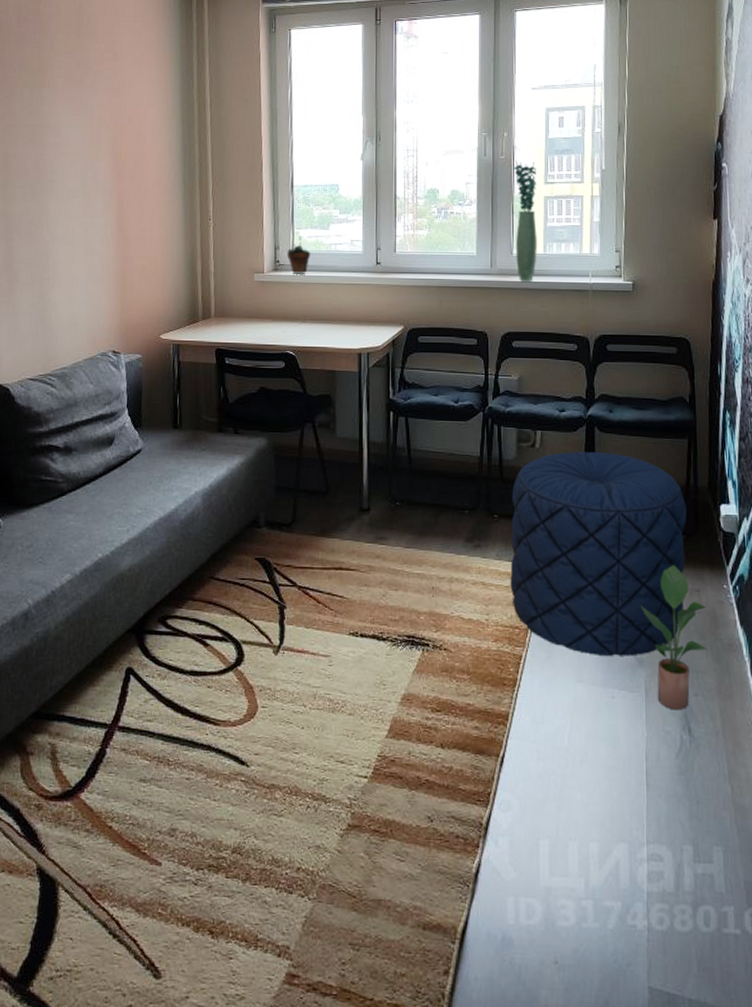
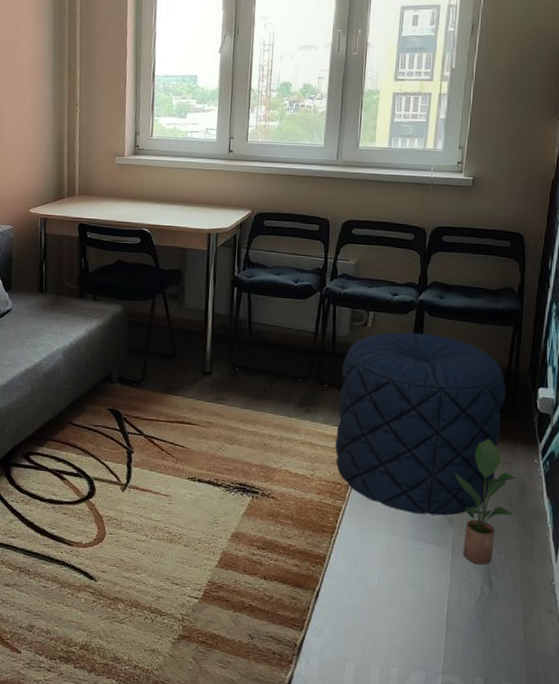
succulent plant: present [286,236,311,274] -> none [146,123,168,159]
vase: present [513,160,538,282] -> none [361,57,388,174]

